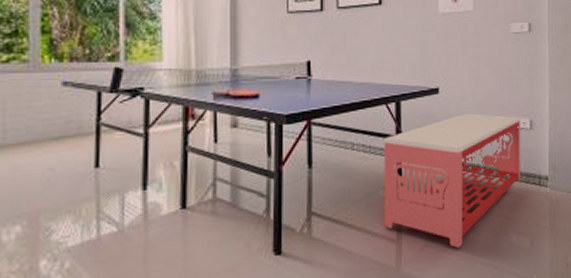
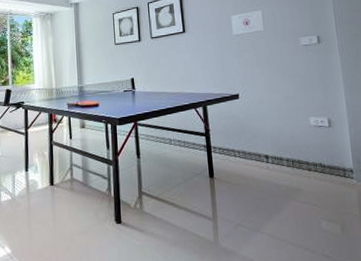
storage bench: present [383,113,521,248] -> none [195,114,325,228]

